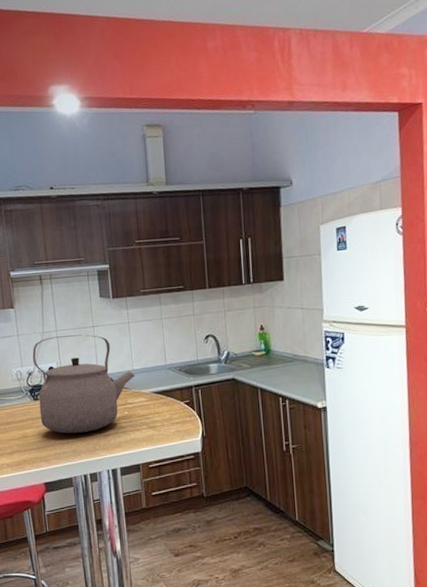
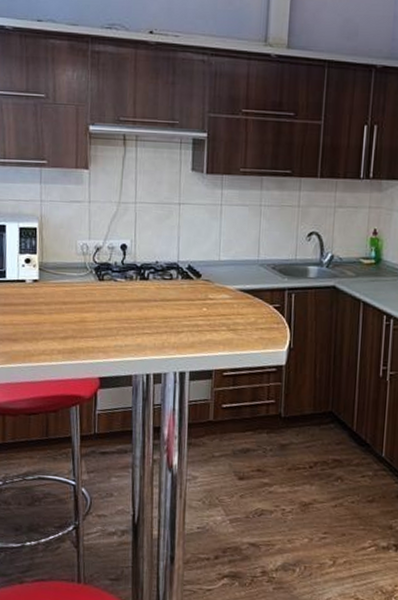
tea kettle: present [32,335,135,434] -> none [103,209,221,326]

